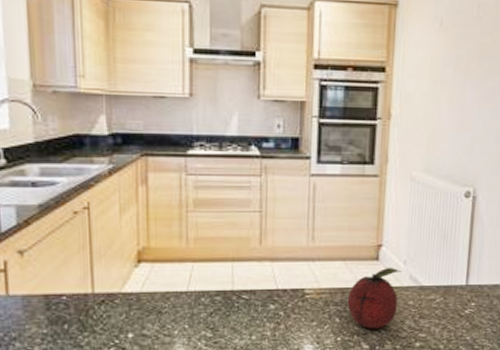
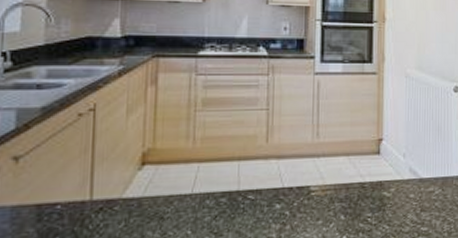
fruit: present [347,268,402,329] -> none [351,161,402,225]

